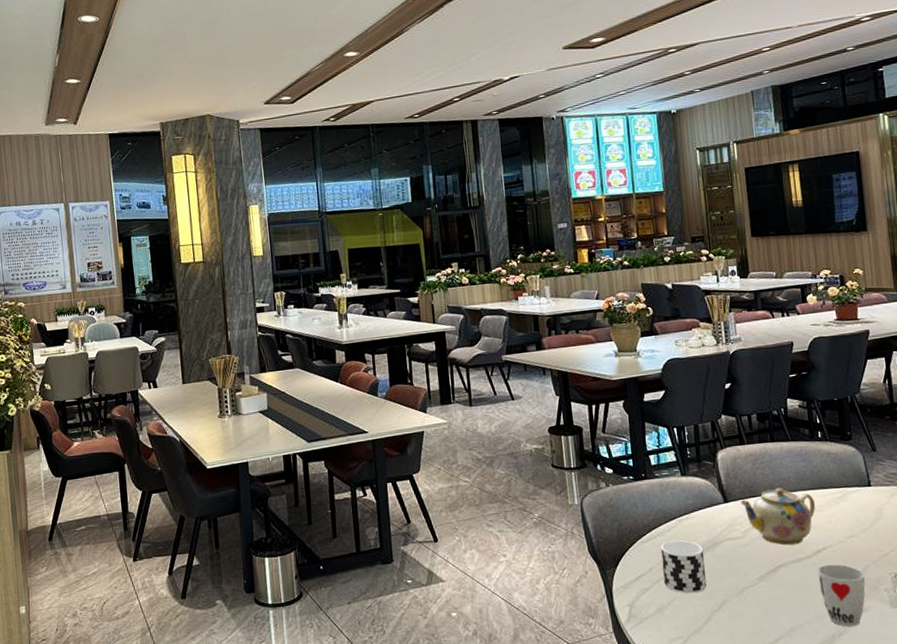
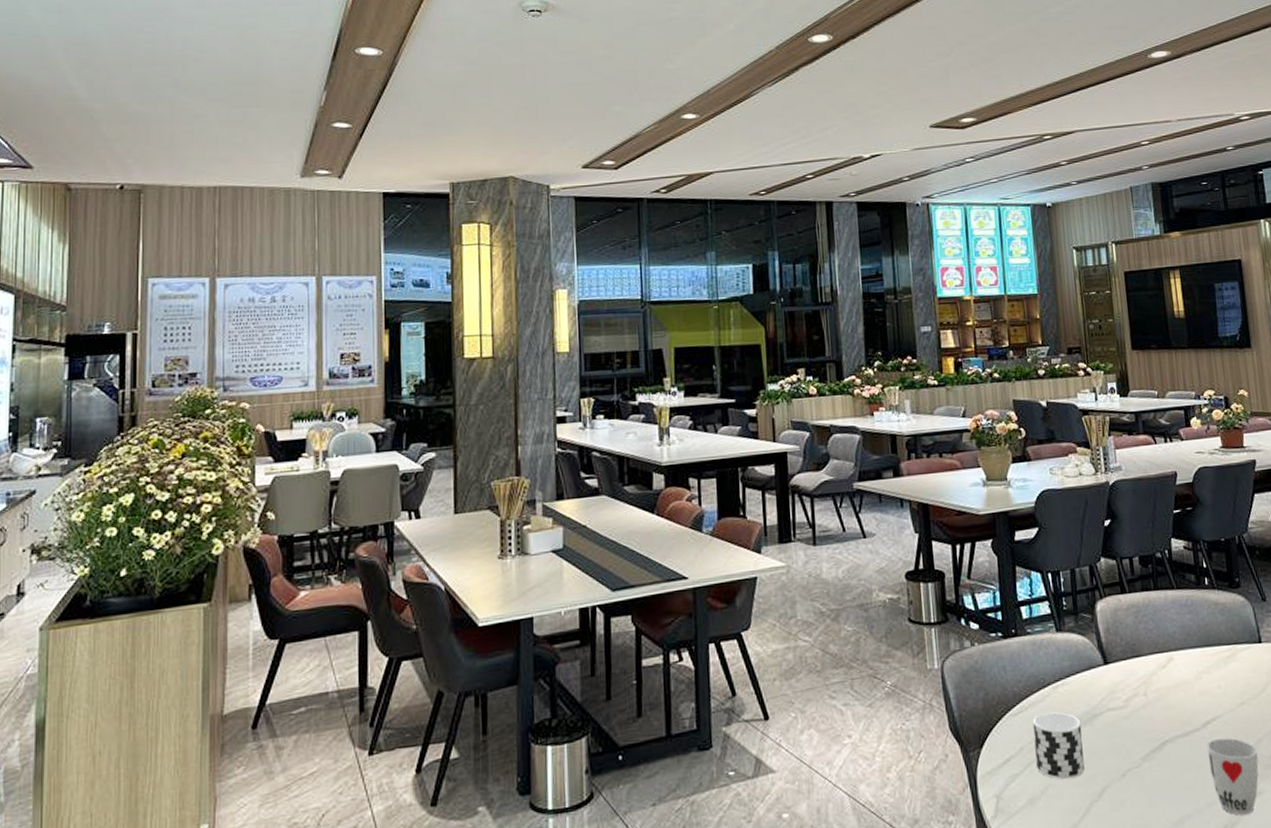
teapot: present [740,487,816,545] -> none [1121,645,1204,716]

